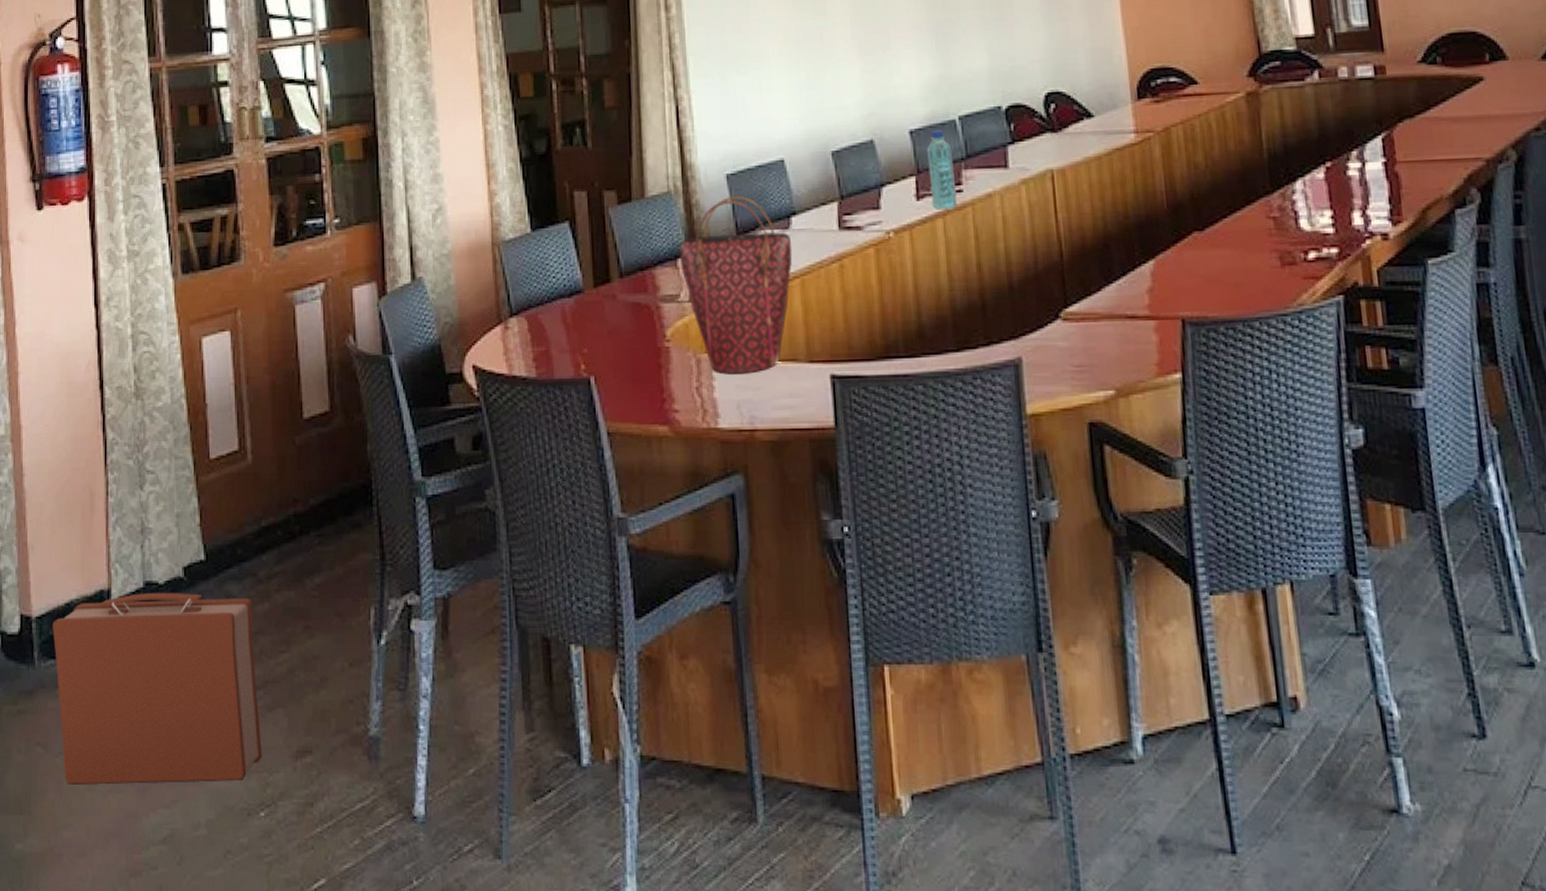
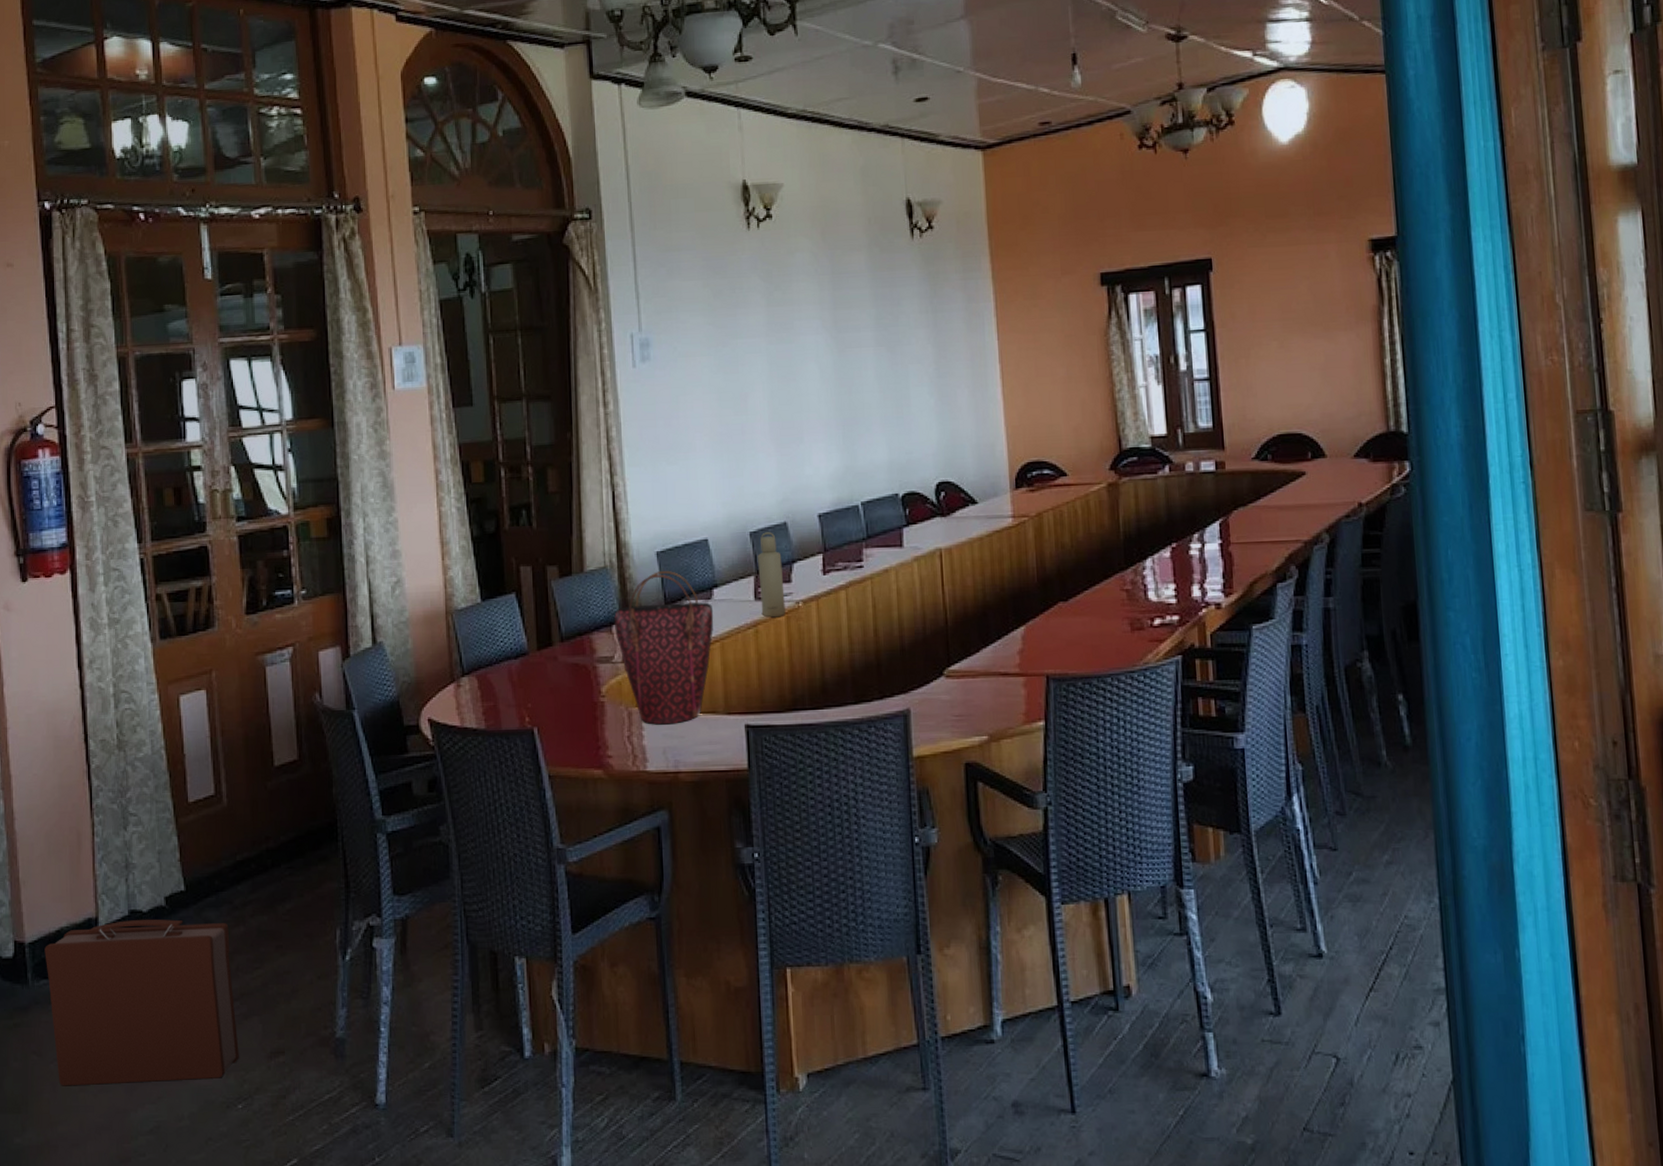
bottle: none [841,151,874,250] -> present [758,532,785,618]
water bottle: present [927,130,957,212] -> none [833,514,858,584]

